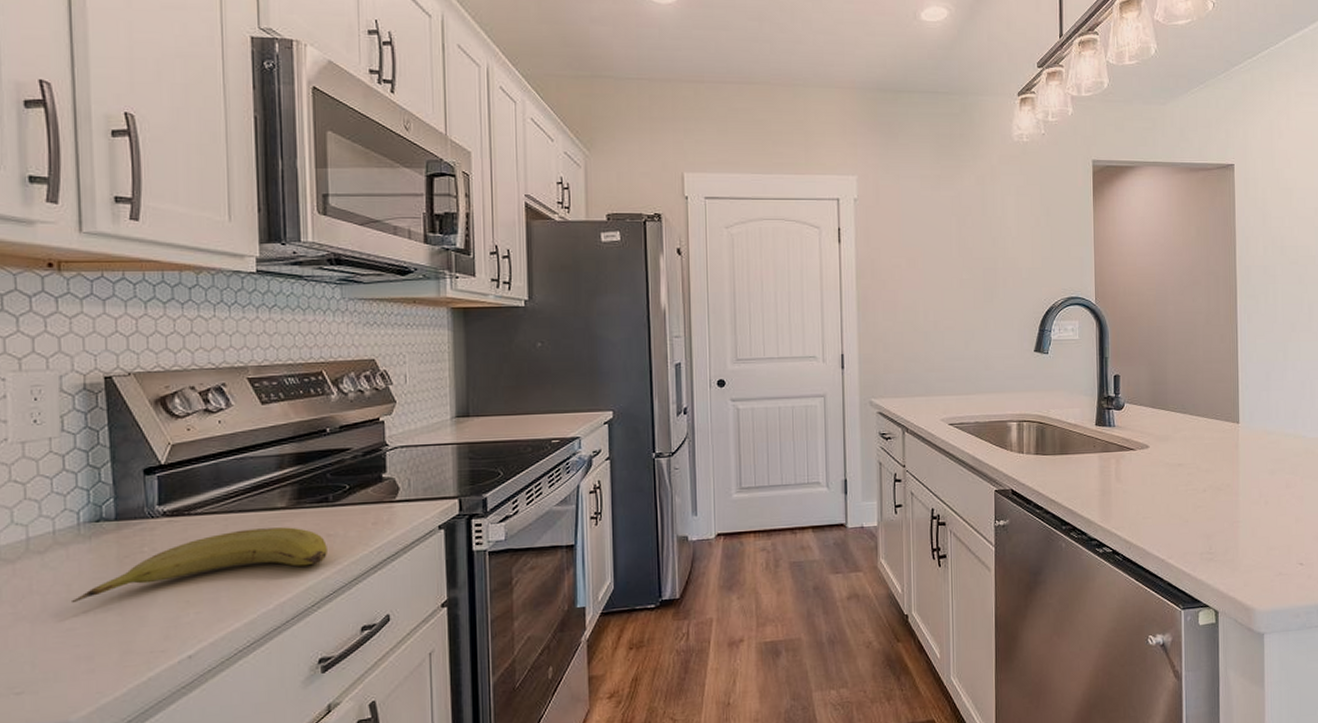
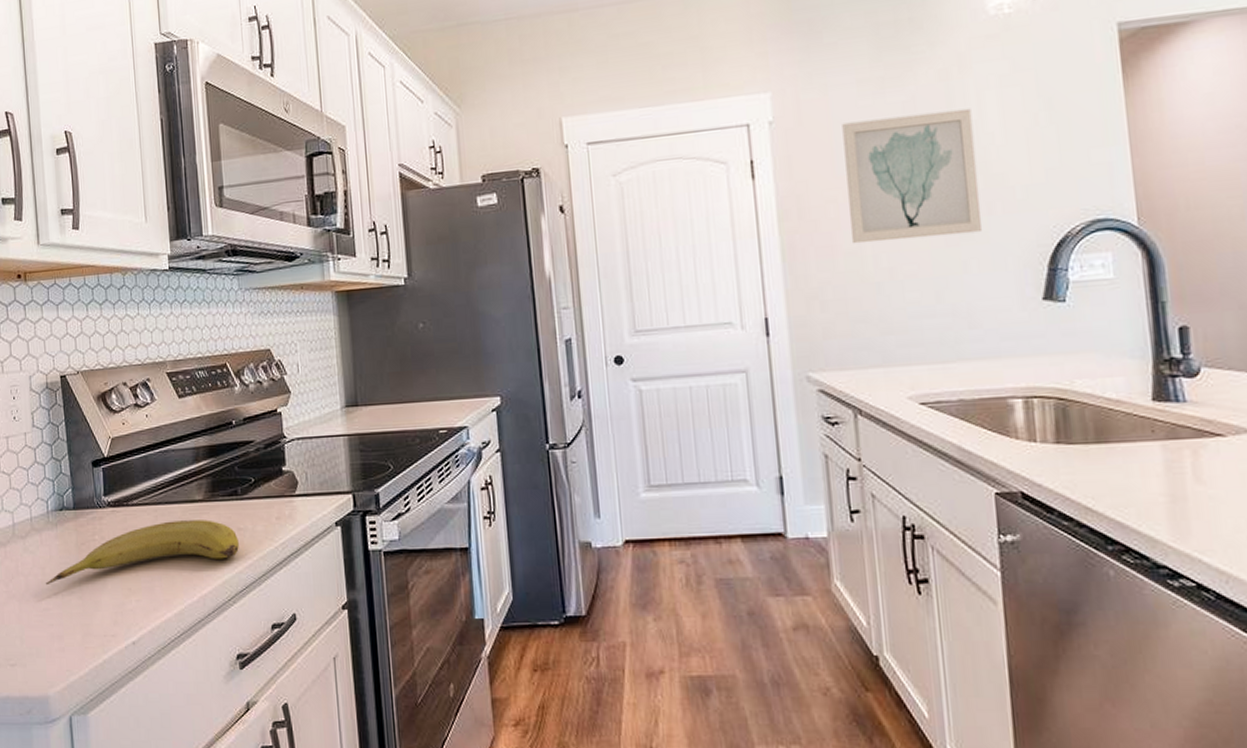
wall art: none [908,207,999,301] -> present [842,108,983,244]

